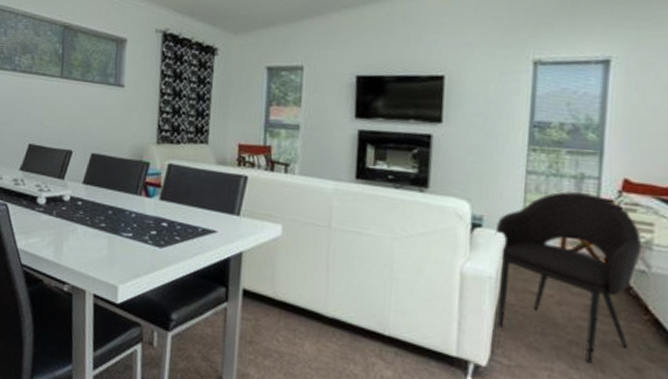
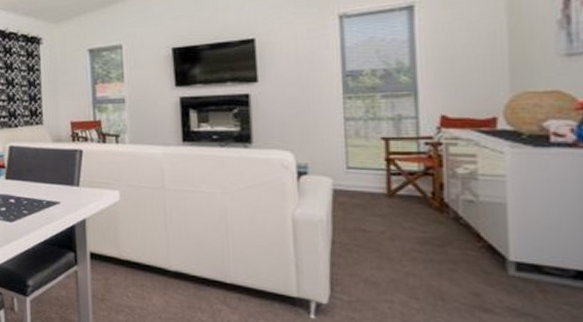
armchair: present [495,191,642,364] -> none [321,133,467,293]

